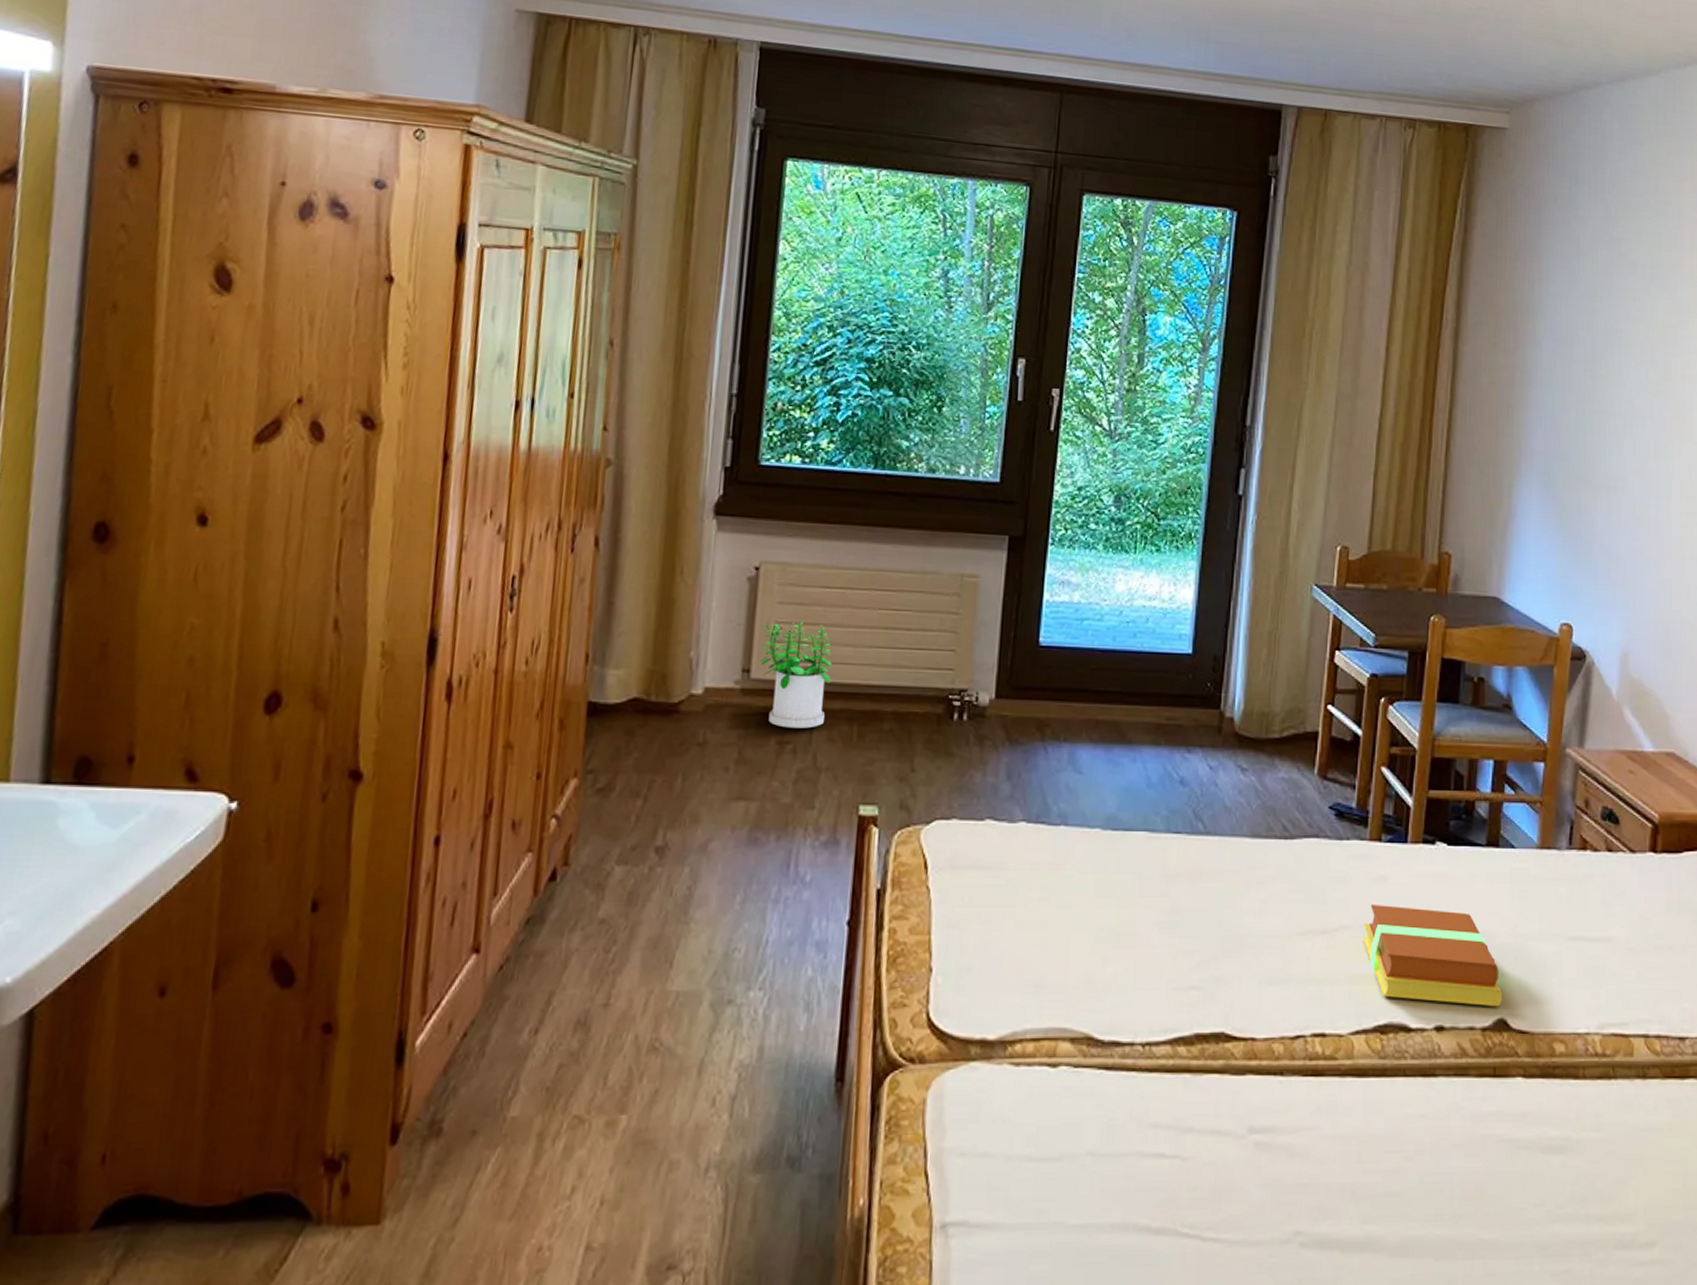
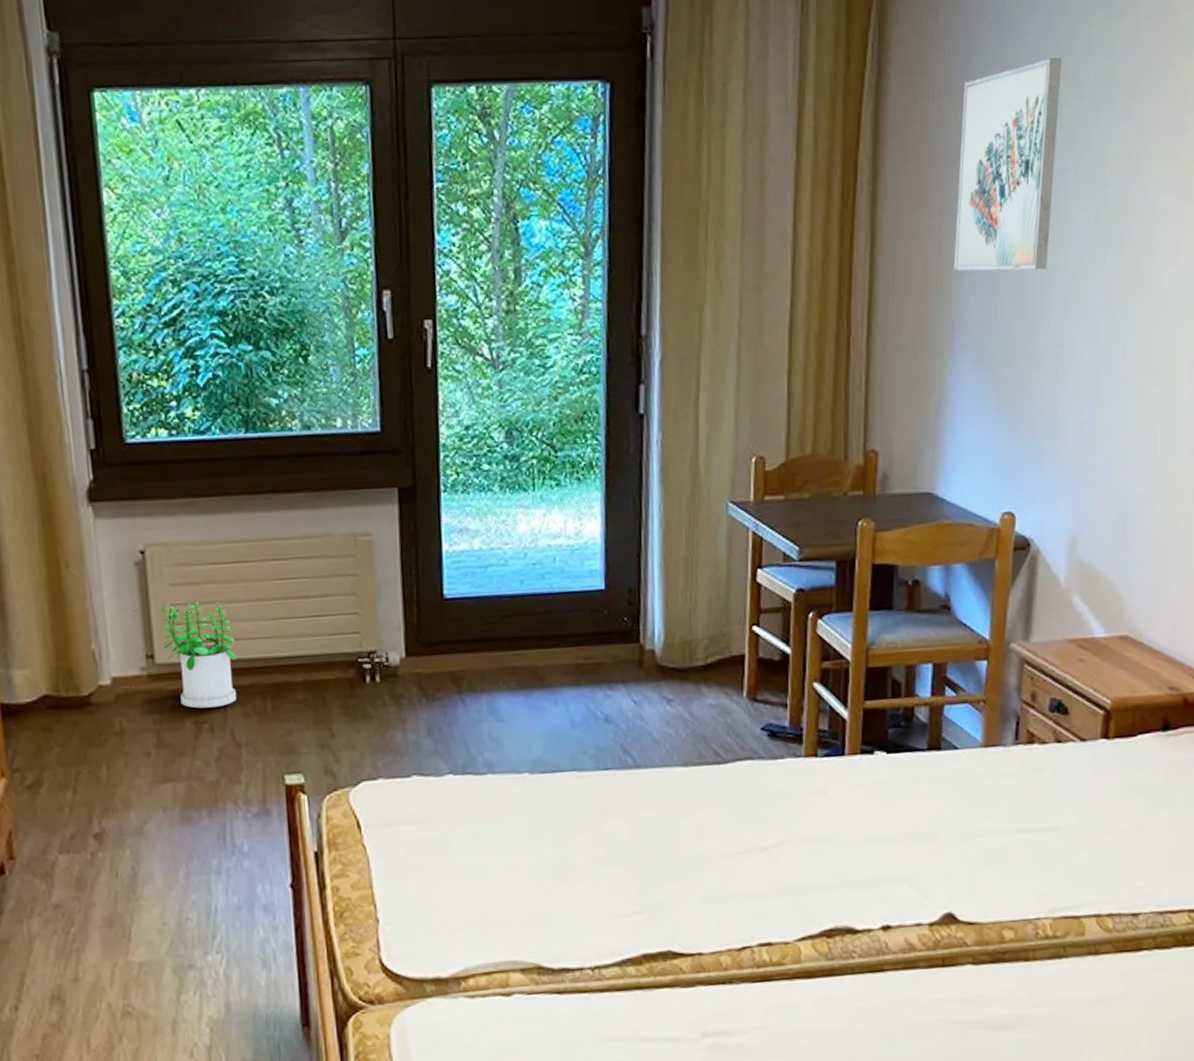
book: present [1363,903,1503,1006] -> none [803,817,950,904]
wall art: none [1523,240,1617,412] -> present [954,58,1061,271]

